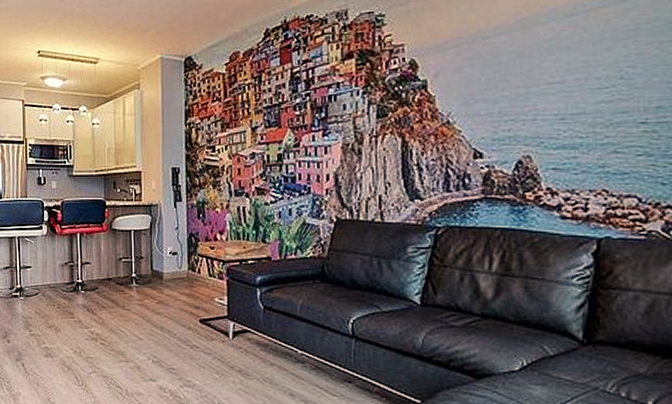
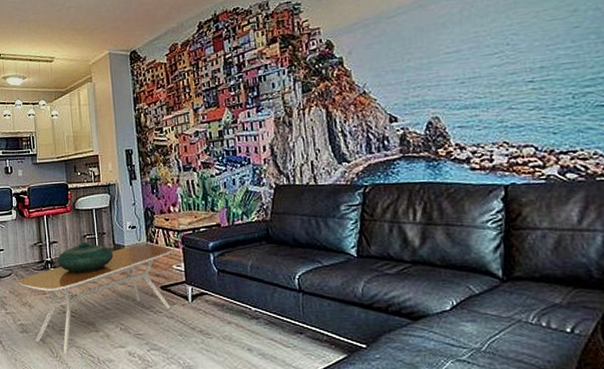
coffee table: none [45,273,216,383] -> present [18,245,173,354]
decorative bowl: none [89,265,151,299] -> present [57,242,114,273]

